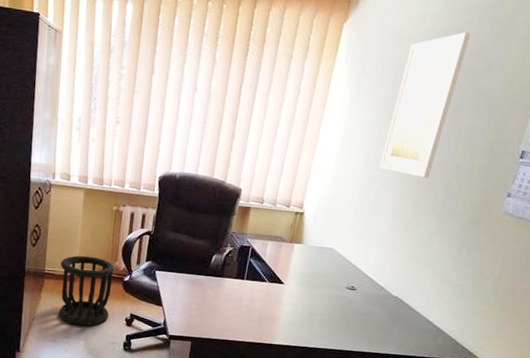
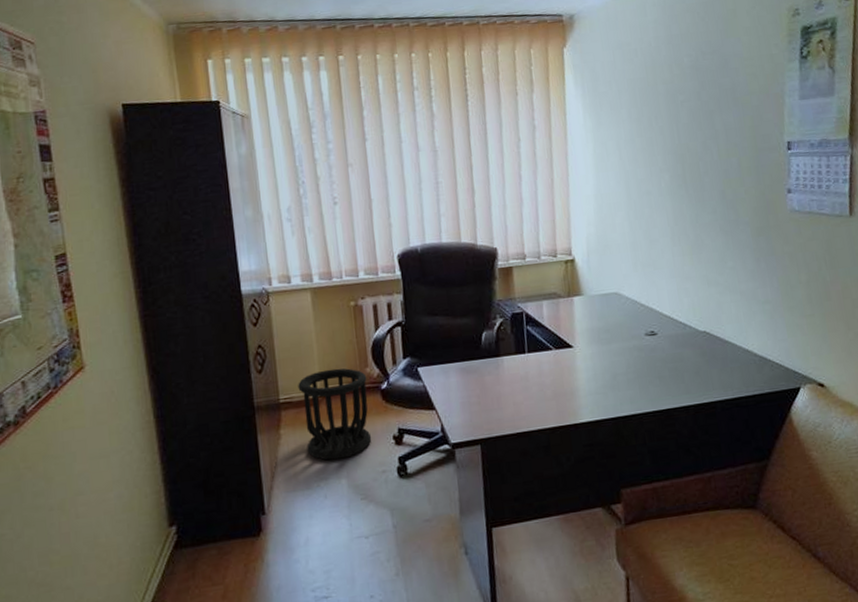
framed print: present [379,32,471,178] -> none [639,33,700,193]

